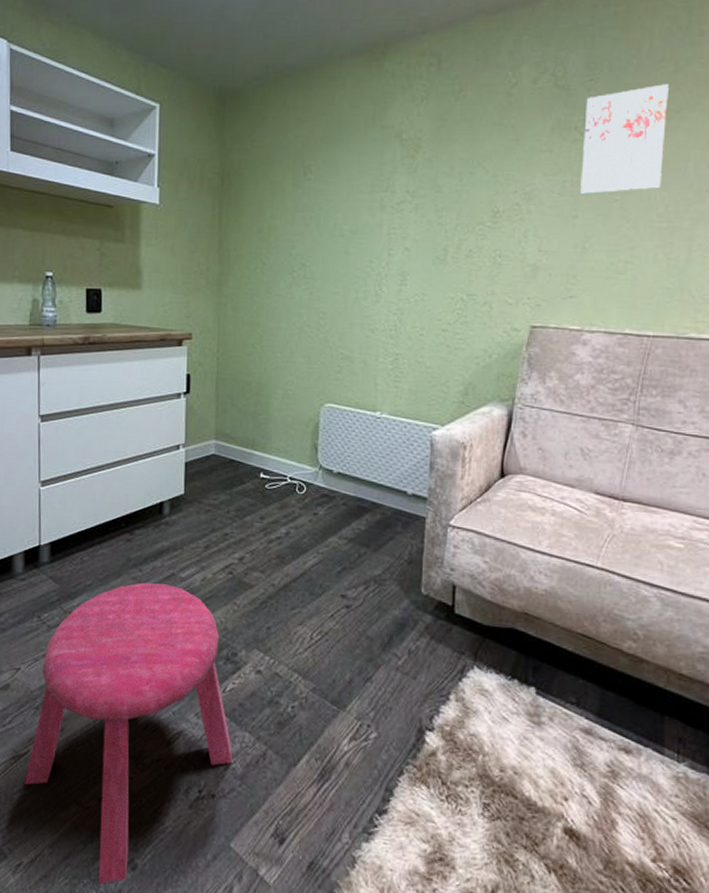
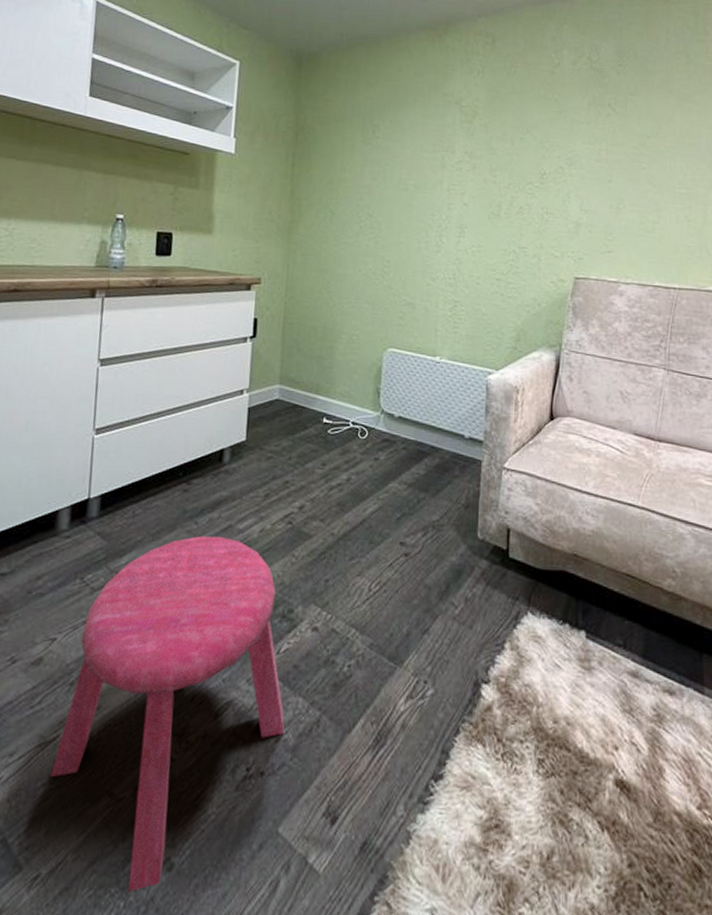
wall art: present [580,84,669,195] -> none [614,72,683,162]

